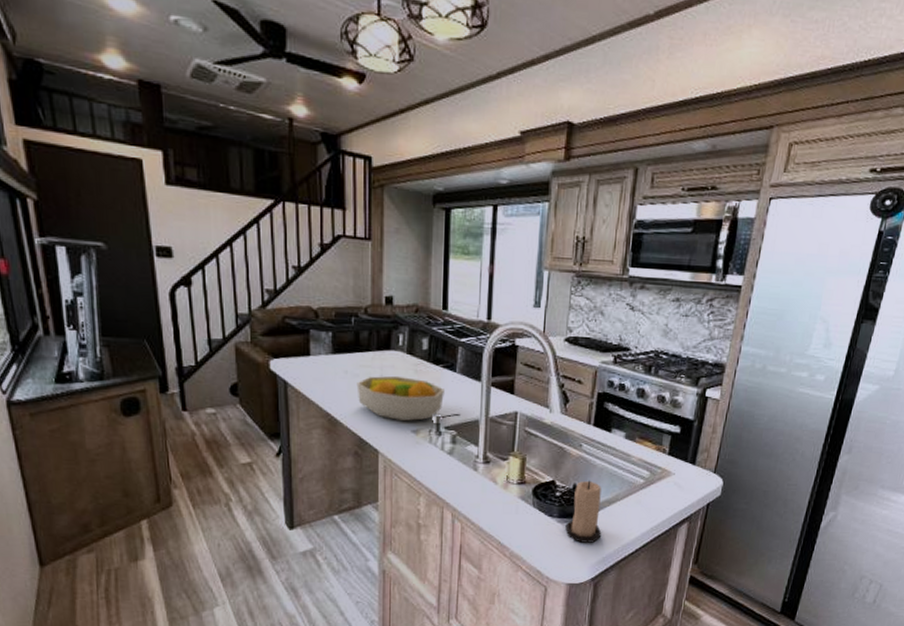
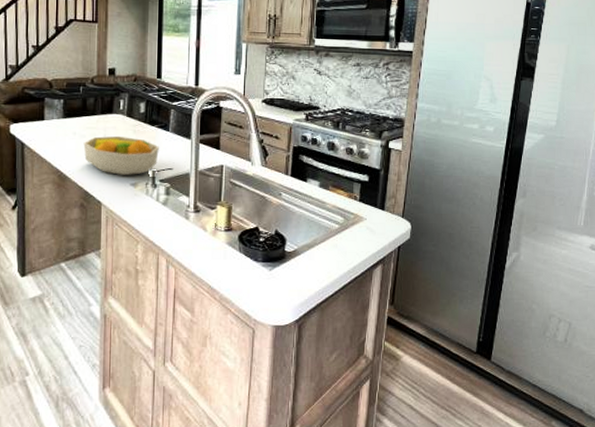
candle: present [565,480,602,543] -> none [269,226,303,286]

